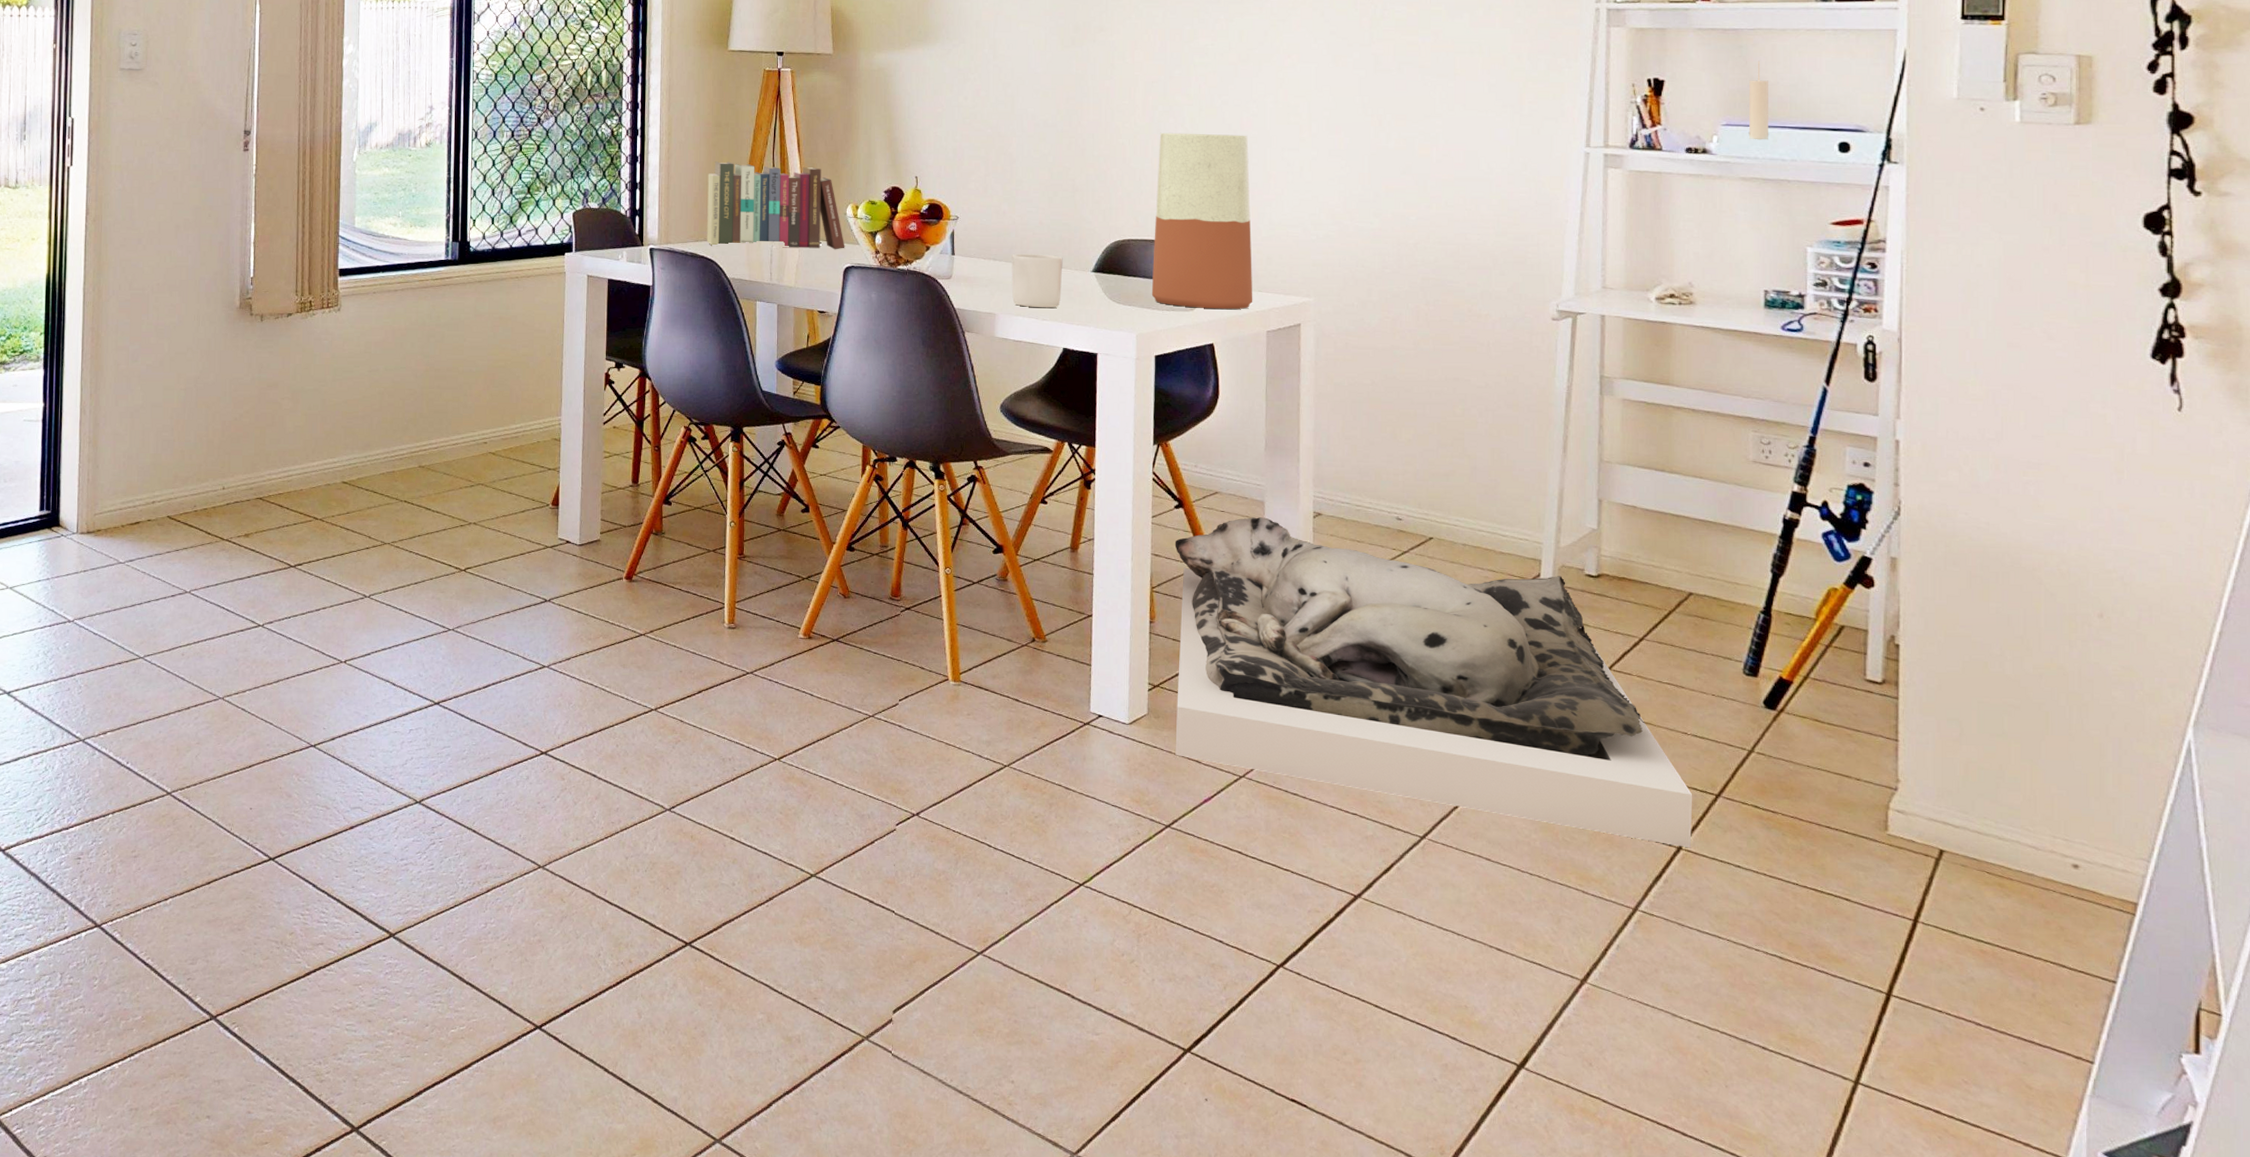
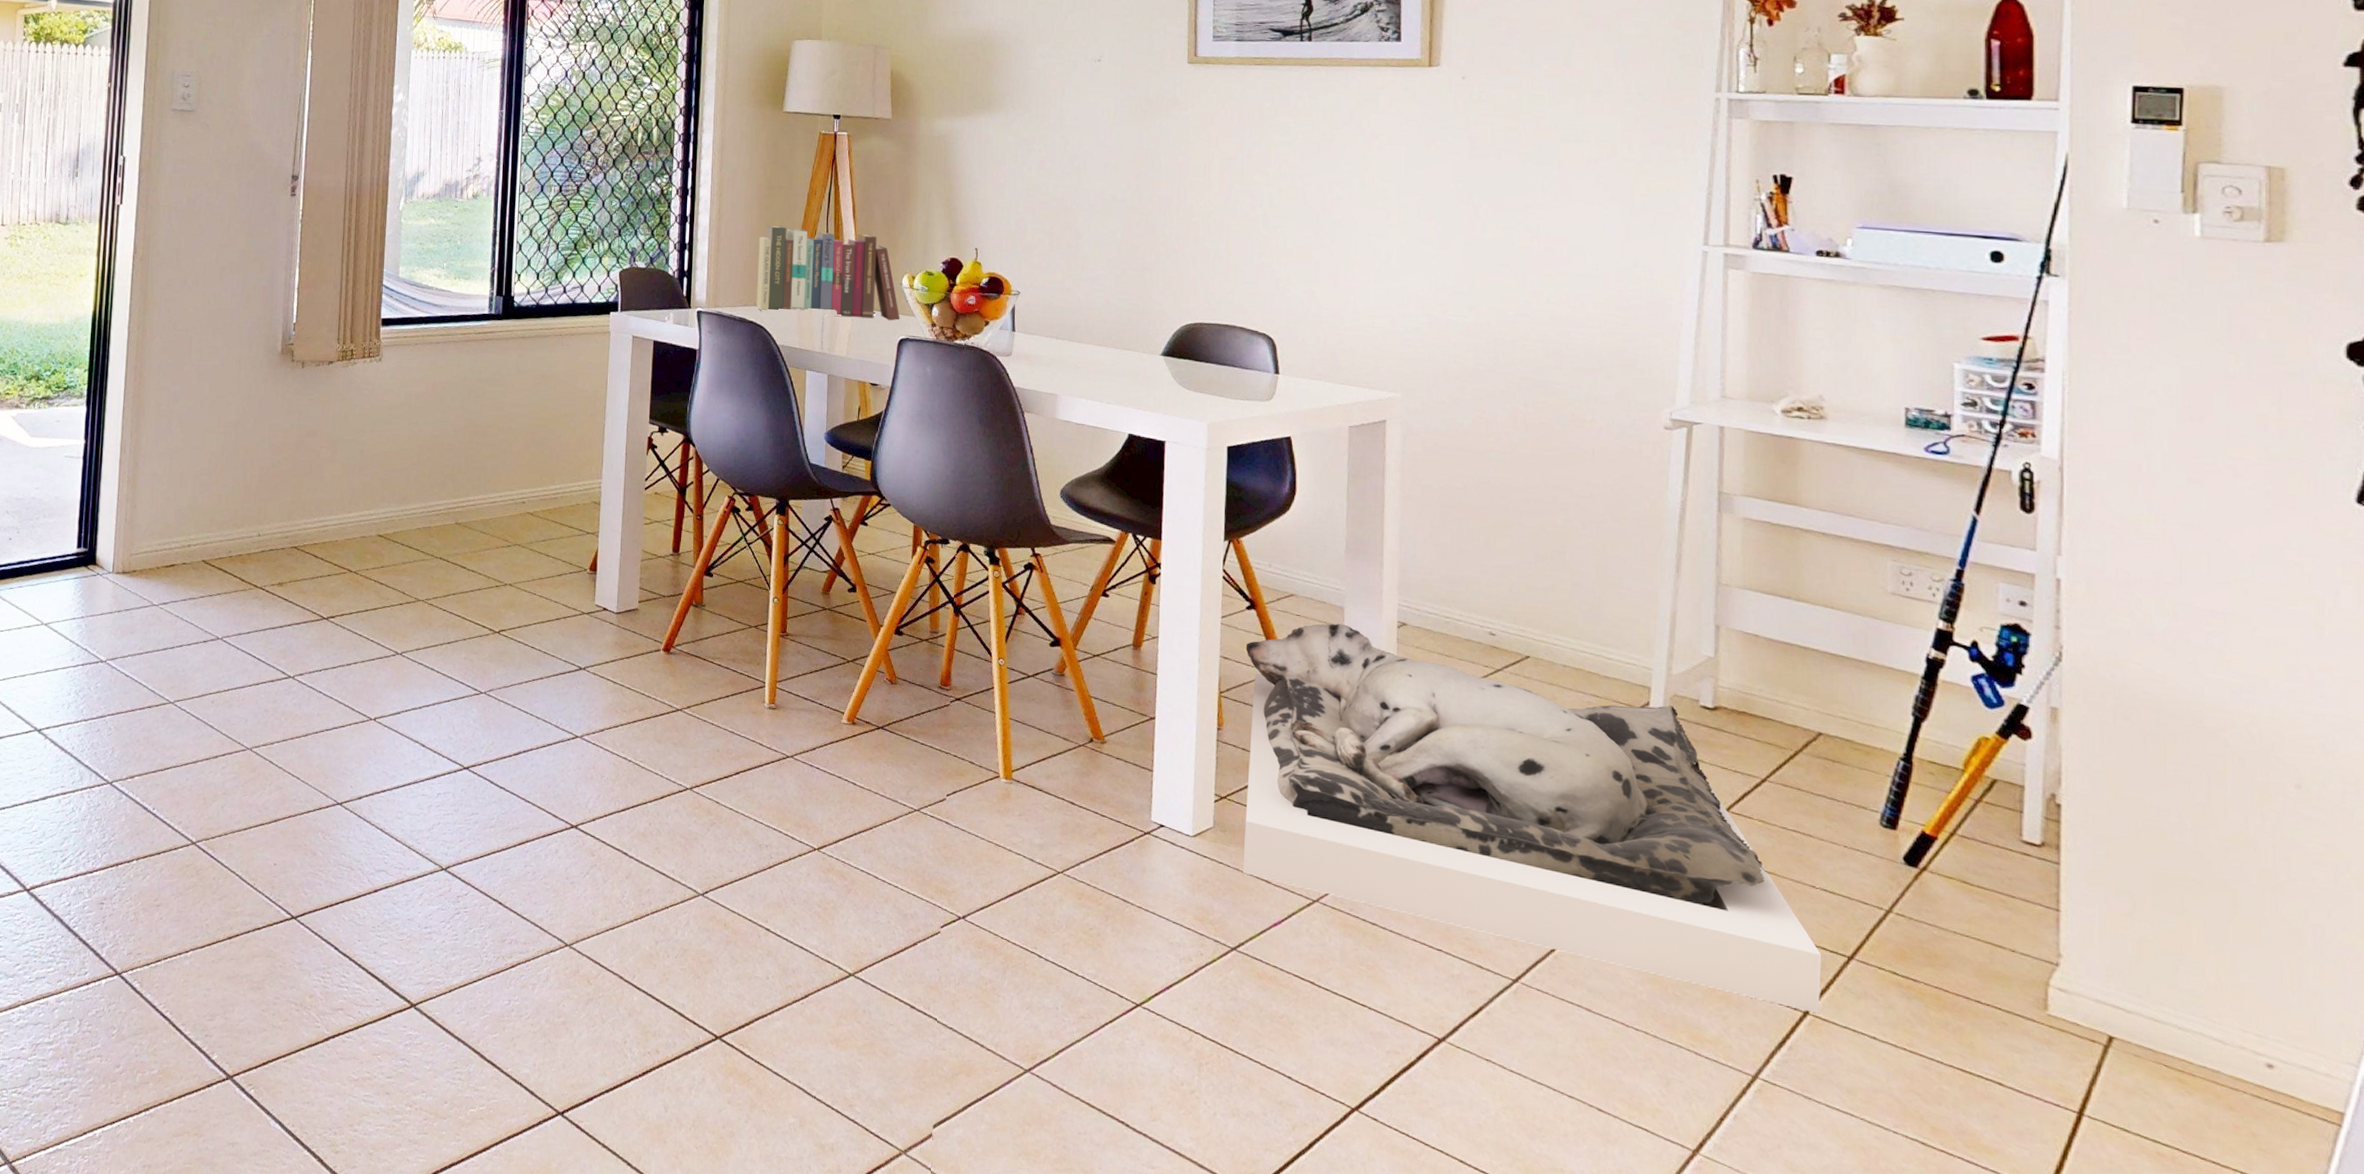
mug: present [1011,253,1063,308] -> none [1075,333,1130,392]
vase: present [1151,132,1253,309] -> none [1224,212,1335,402]
candle: present [1749,60,1768,140] -> none [1888,160,1910,246]

